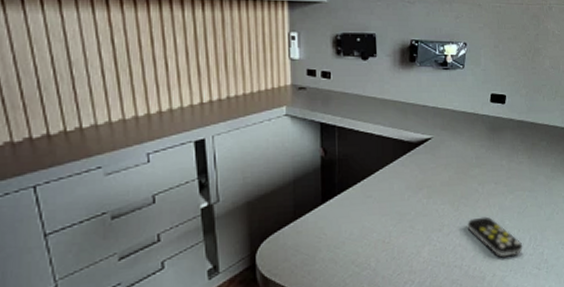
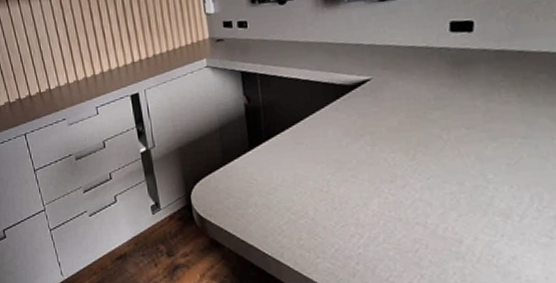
remote control: present [467,216,523,258] -> none [429,168,520,219]

